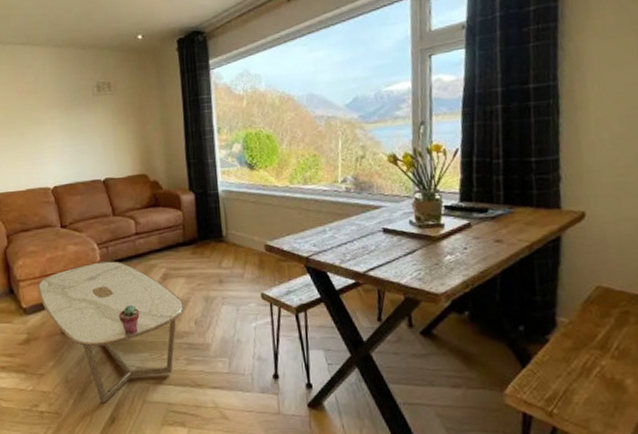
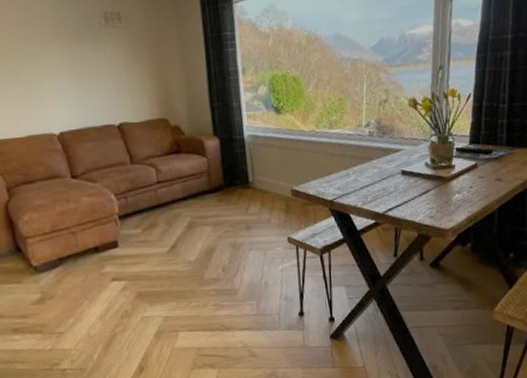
coffee table: present [37,261,185,403] -> none [48,212,212,355]
potted succulent: present [119,304,140,334] -> none [142,255,165,286]

